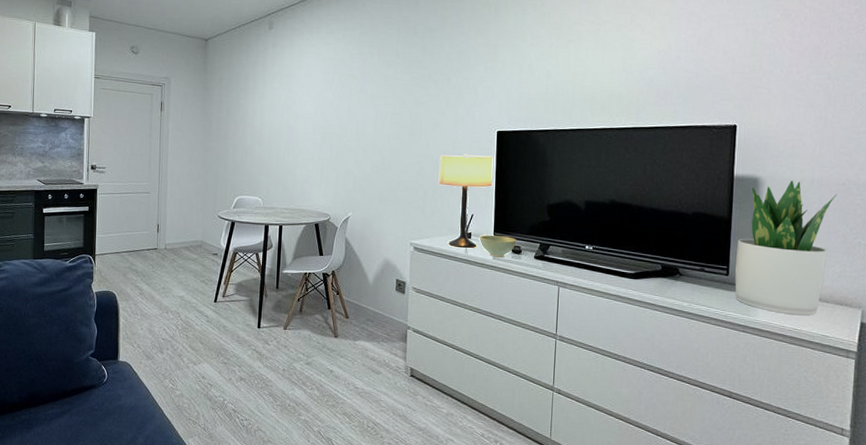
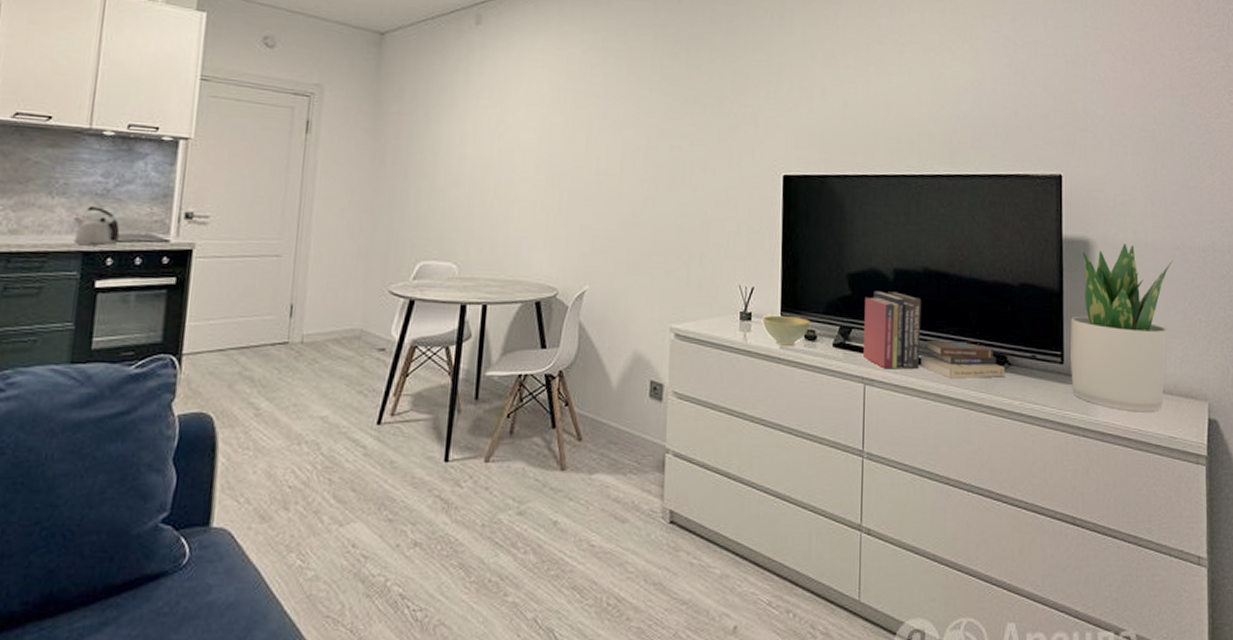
kettle: none [28,161,55,187] -> present [73,205,120,246]
table lamp: present [438,155,493,249] -> none [708,206,778,335]
books: none [558,218,608,277] -> present [863,291,922,370]
books: none [604,255,677,285] -> present [919,339,1005,379]

